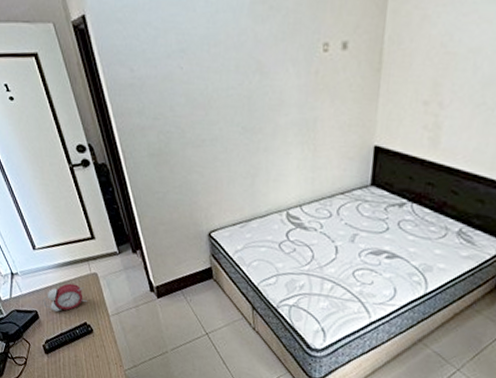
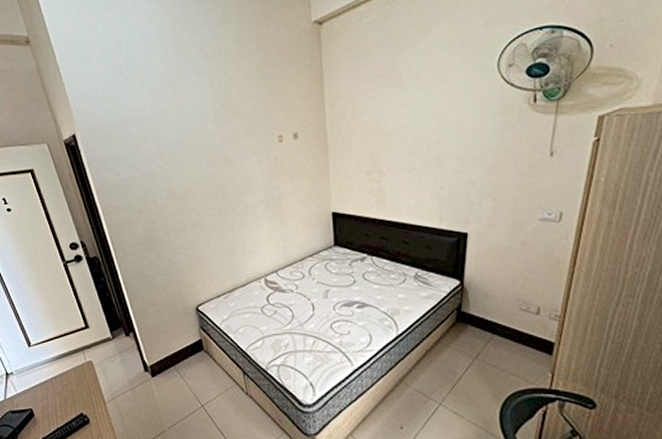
alarm clock: present [43,283,87,312] -> none [38,375,83,406]

